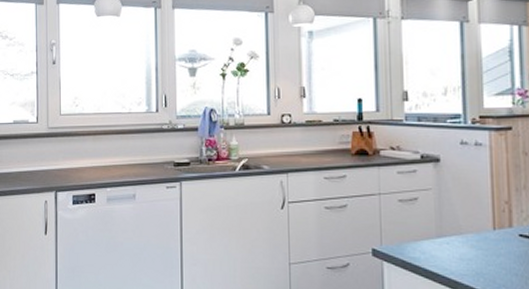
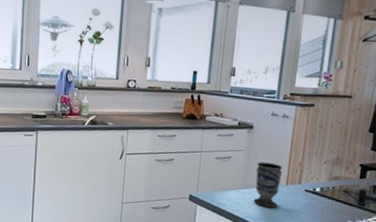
cup: none [452,202,486,260] -> present [253,162,283,208]

